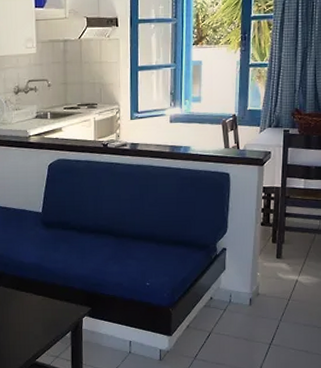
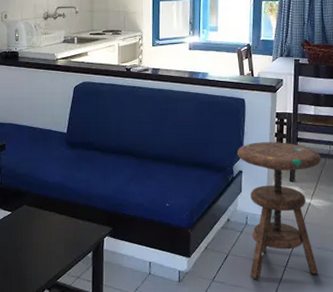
side table: none [221,217,311,357] -> present [237,142,322,280]

